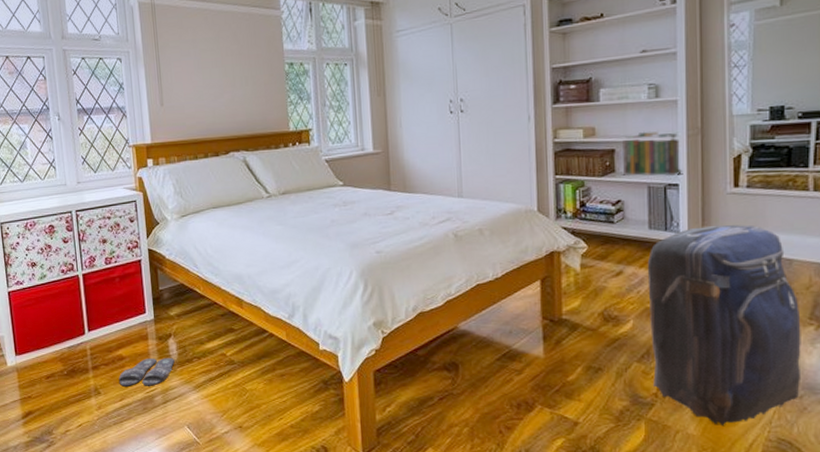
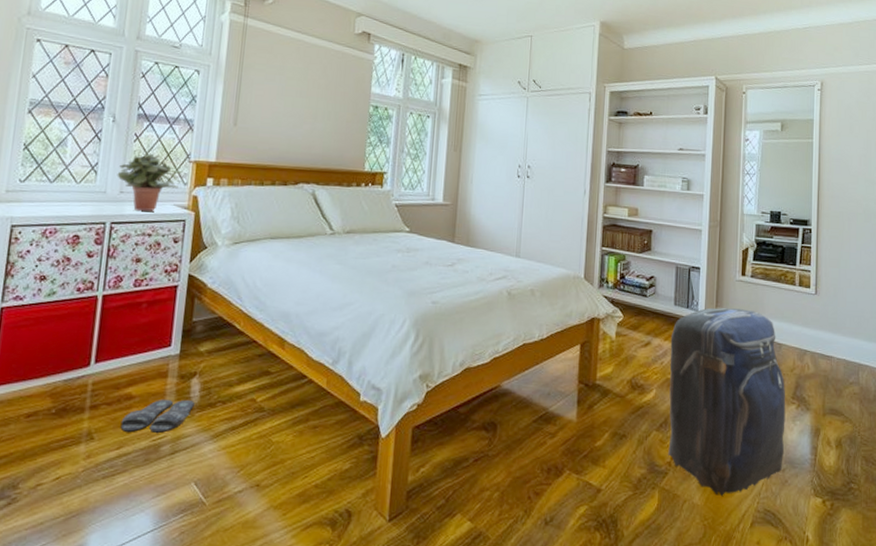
potted plant: none [72,143,125,197] -> present [117,153,183,211]
books: present [621,131,683,177] -> none [658,217,704,260]

